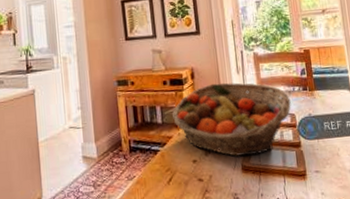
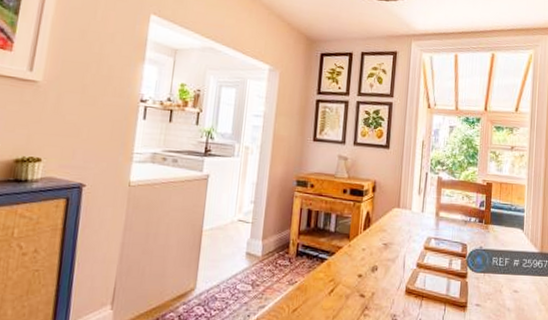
fruit basket: present [171,82,291,156] -> none [345,200,465,279]

